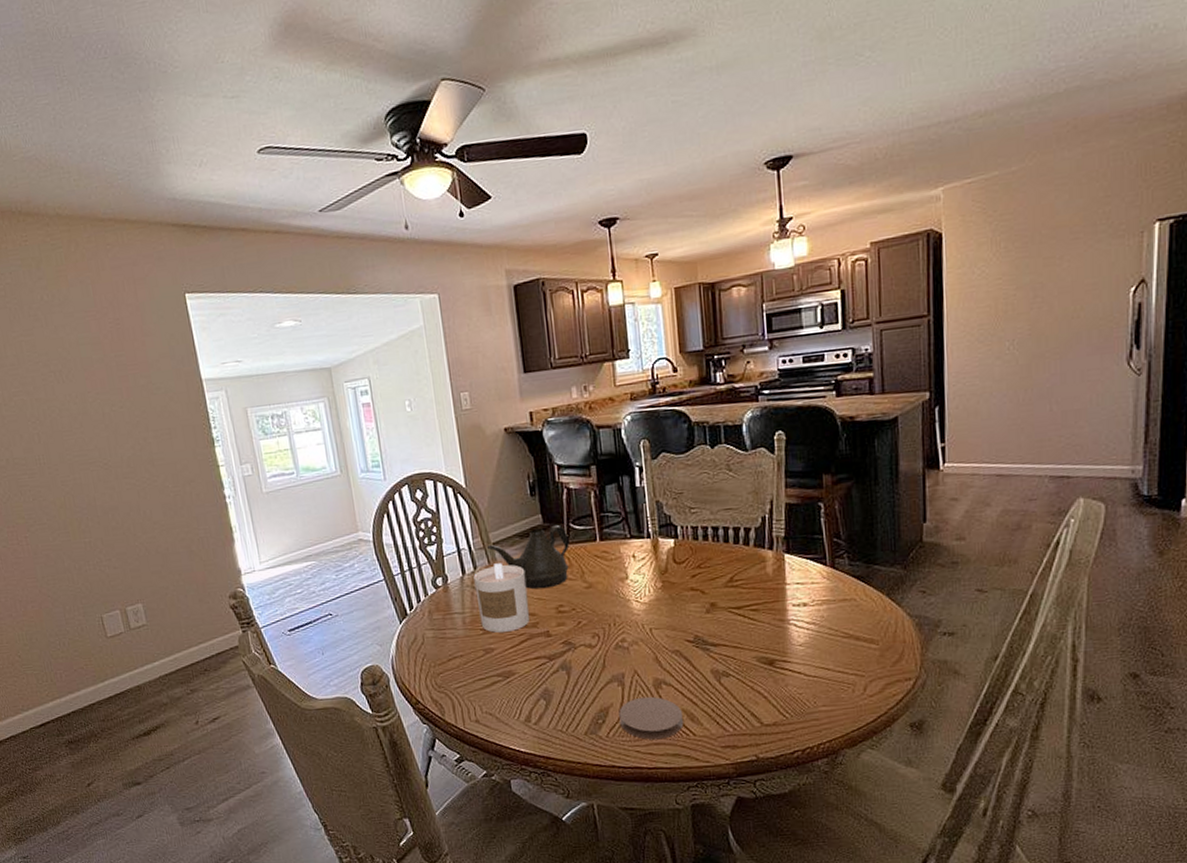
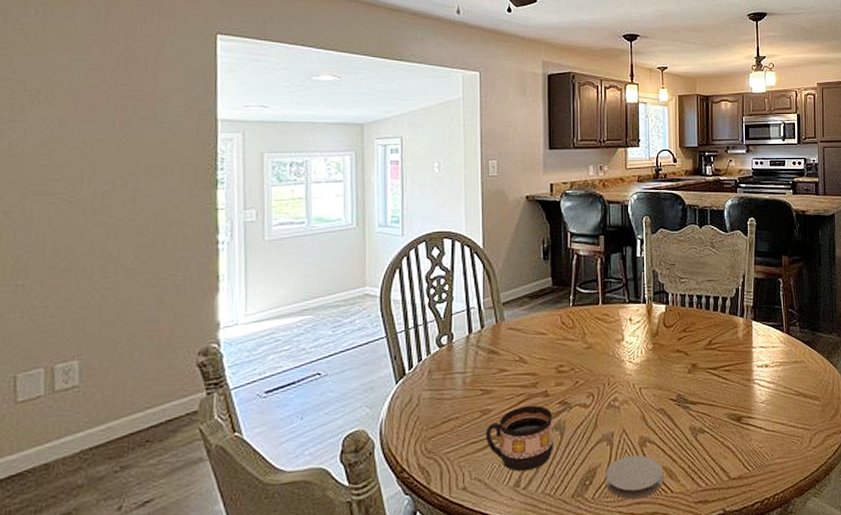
candle: present [473,563,529,633] -> none [480,322,531,393]
teapot: present [487,524,570,590] -> none [497,287,574,350]
cup: none [491,644,561,708] -> present [485,405,553,472]

